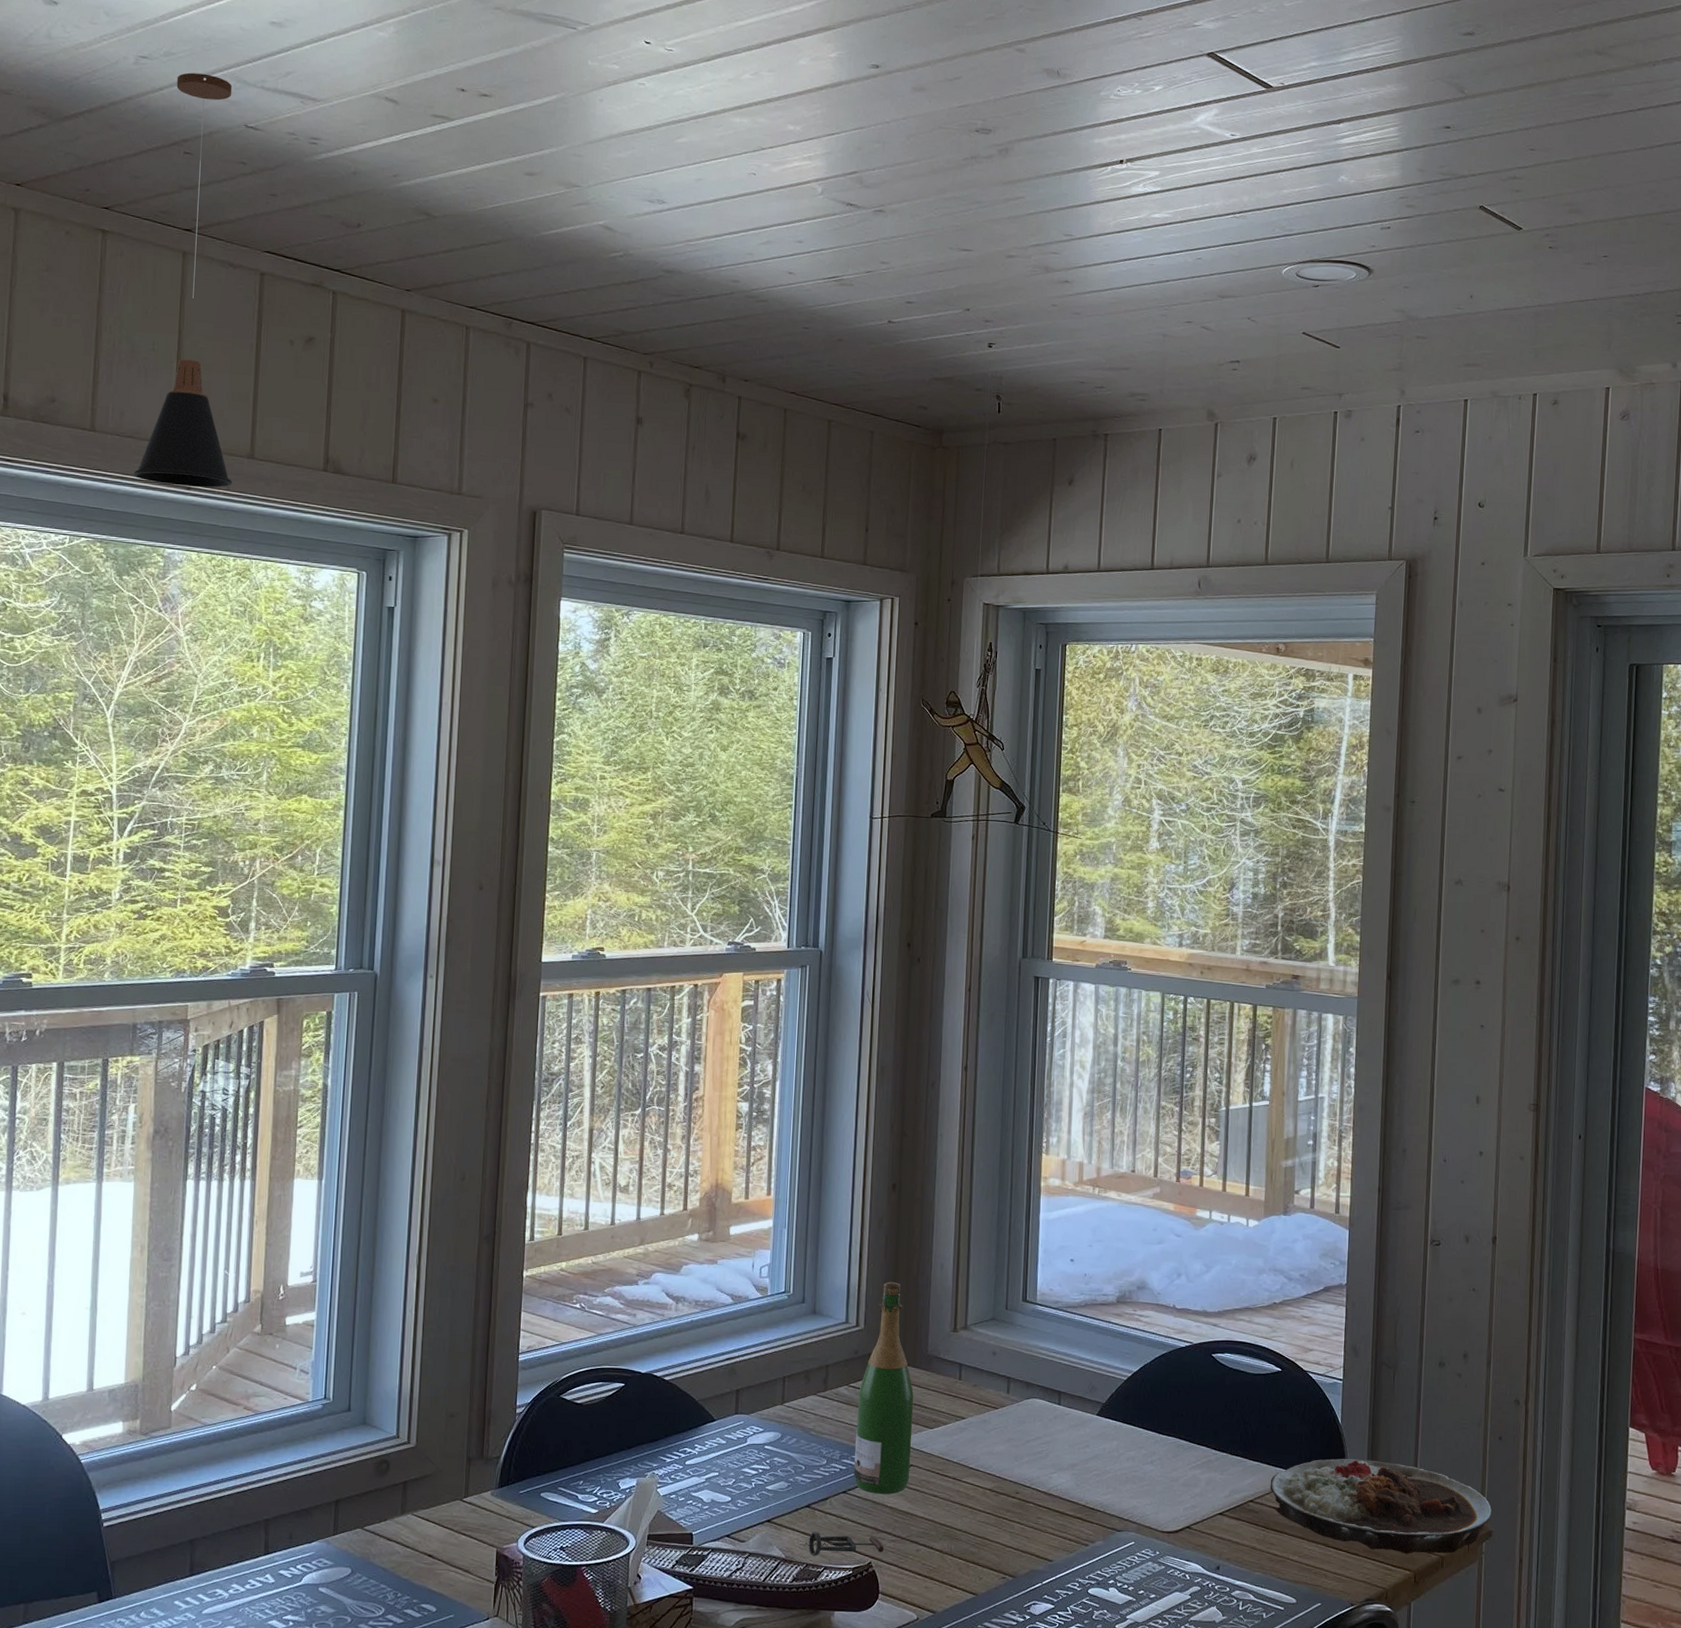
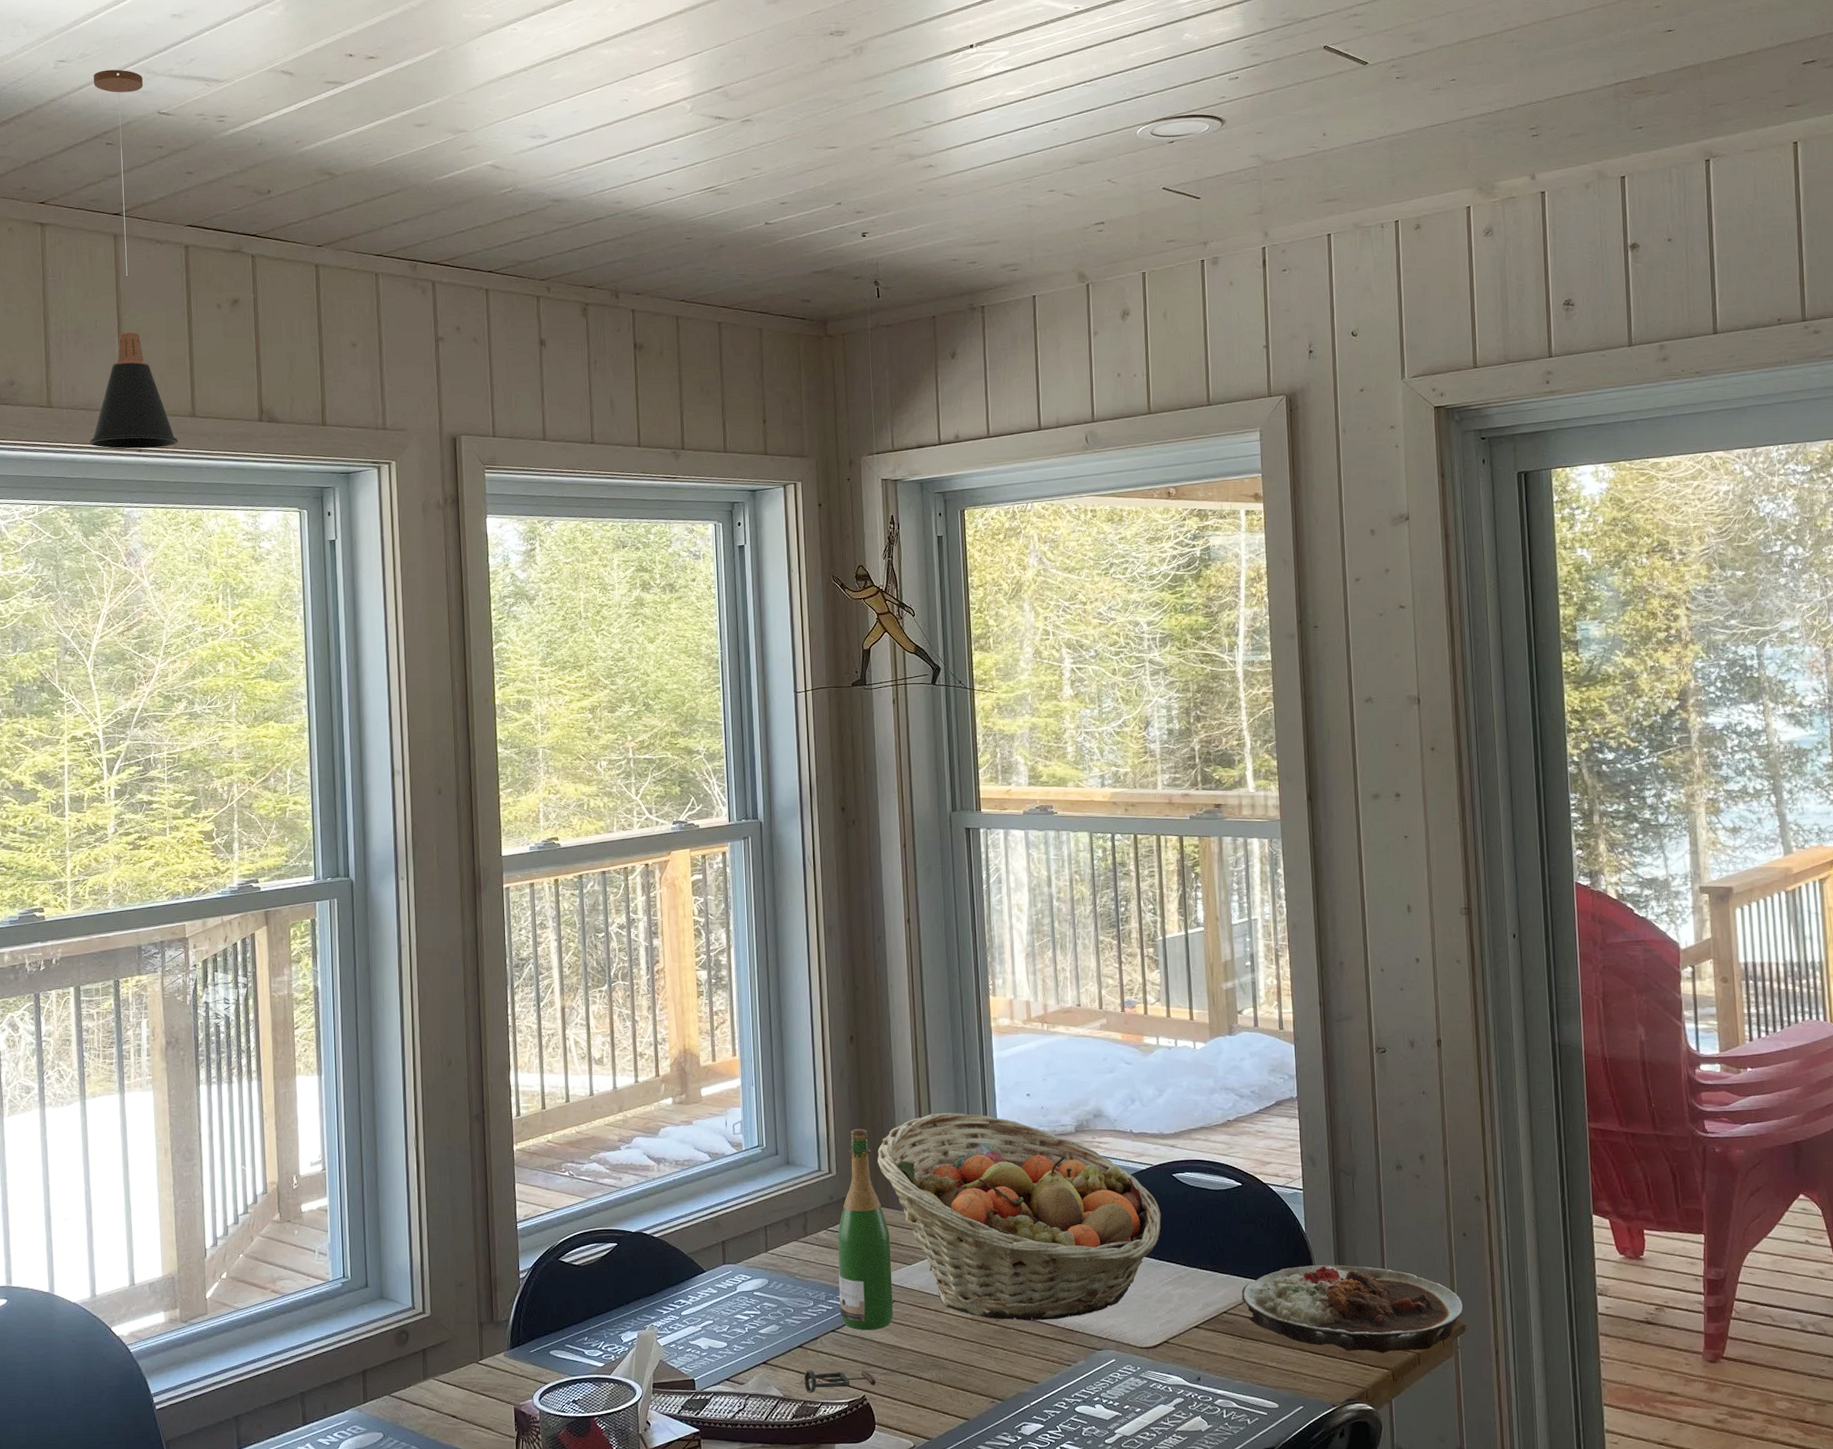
fruit basket: none [909,1272,1196,1497] -> present [877,1112,1162,1321]

